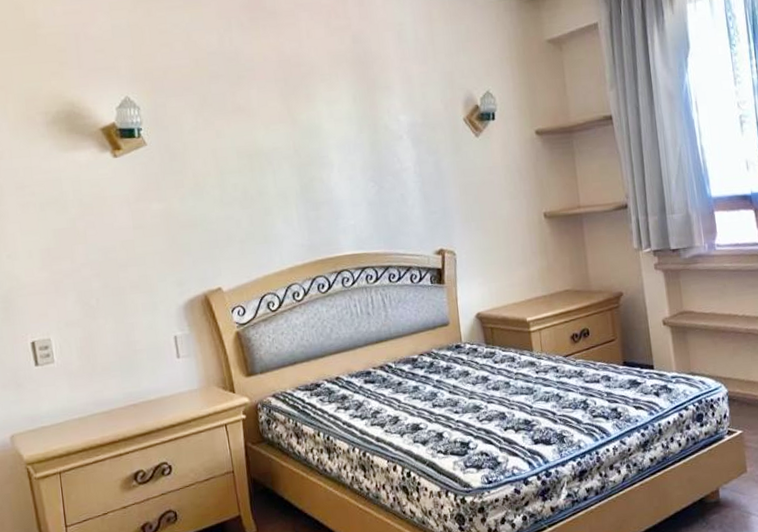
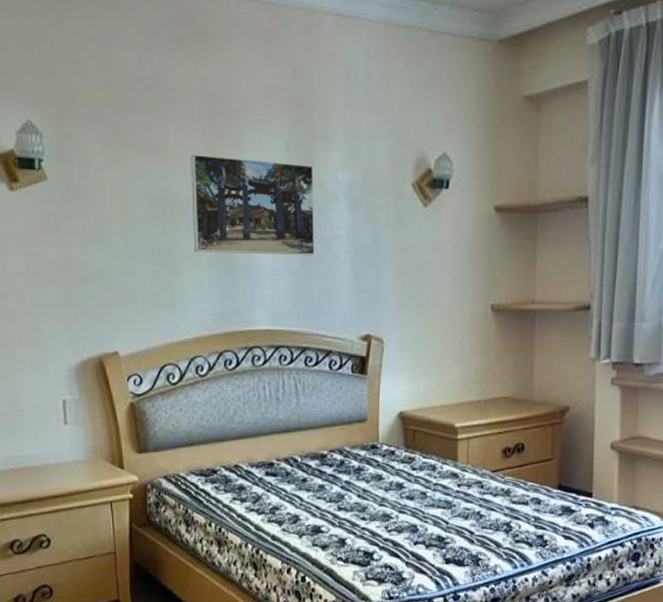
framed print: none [271,111,387,194] -> present [190,154,315,256]

